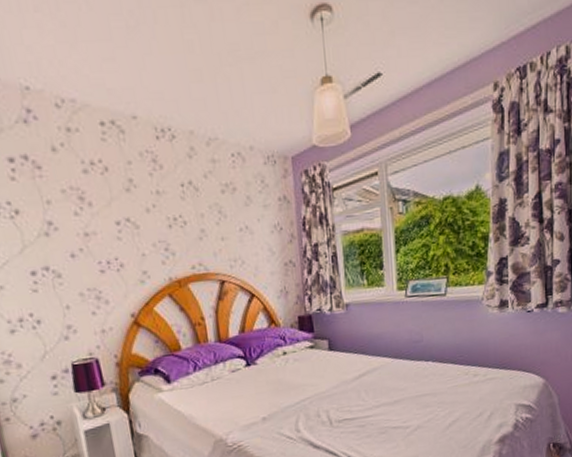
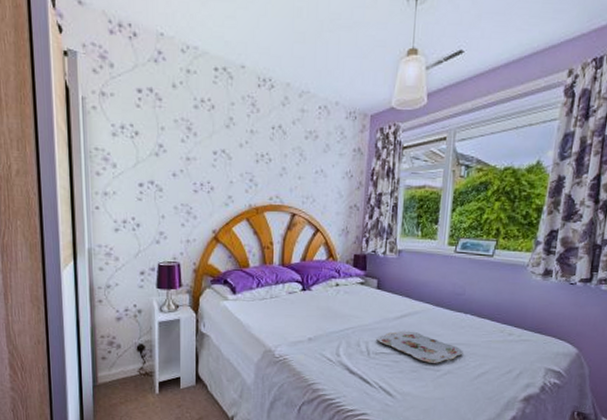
serving tray: none [337,389,431,421] -> present [376,330,463,363]

